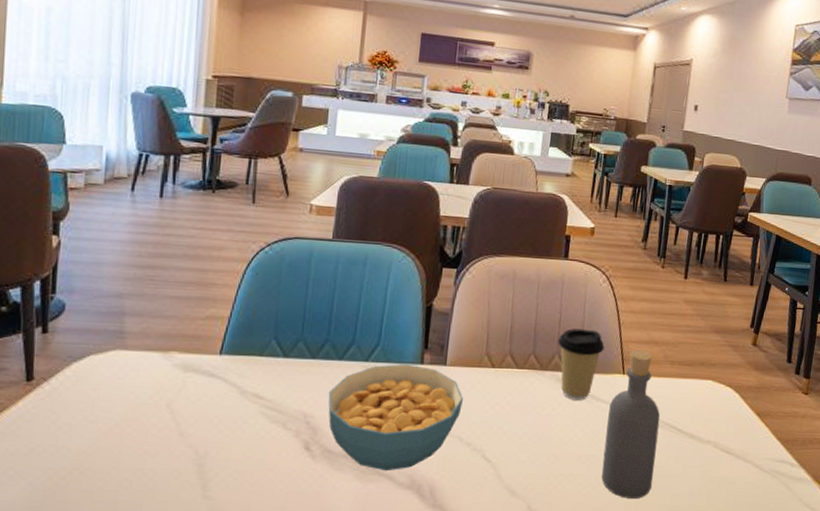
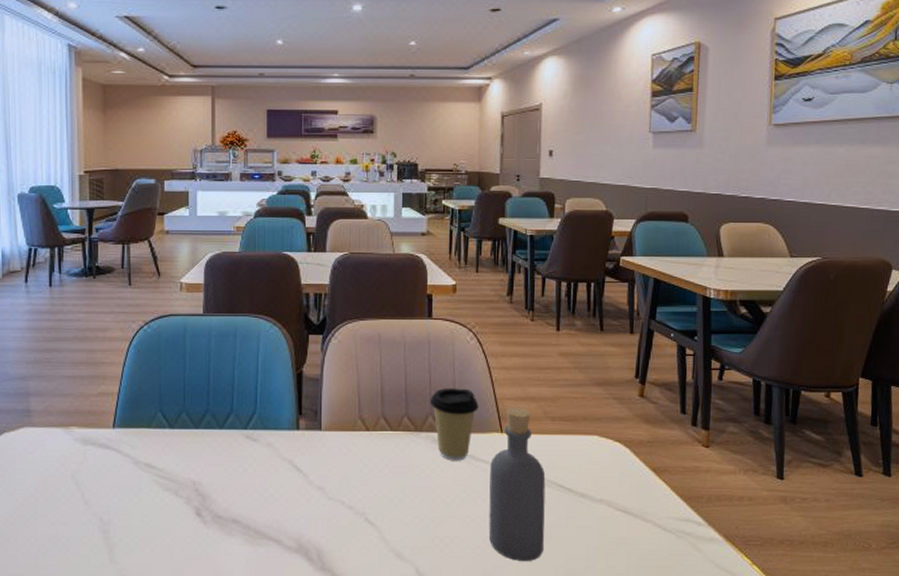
cereal bowl: present [328,363,463,471] -> none [213,430,341,536]

